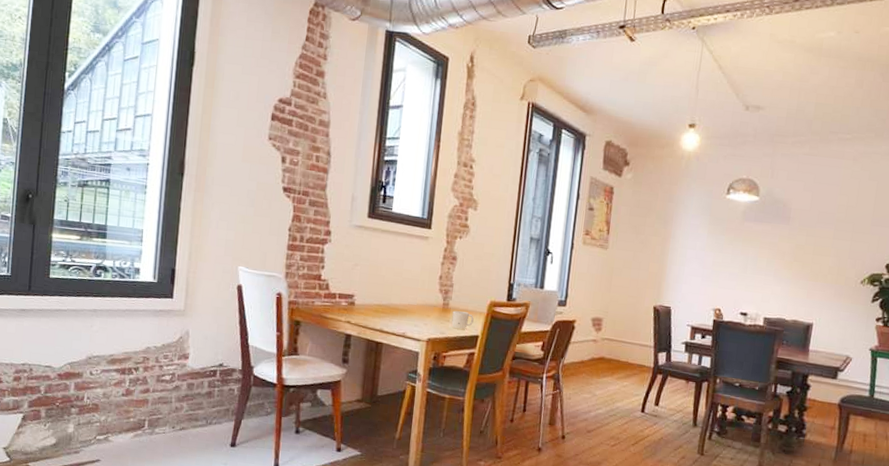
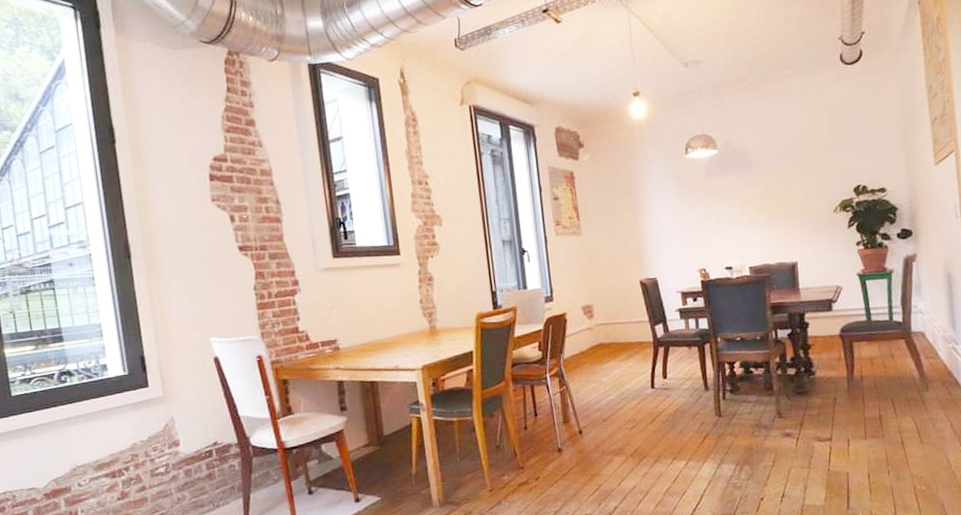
mug: present [451,310,474,330] -> none [441,330,465,350]

